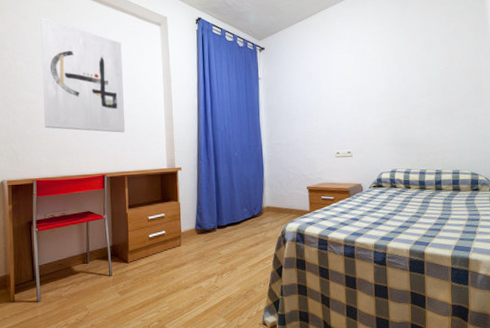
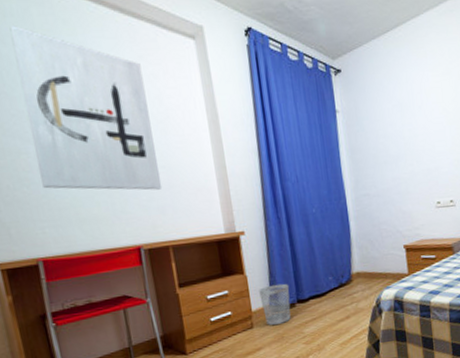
wastebasket: none [188,211,212,246] -> present [259,283,291,326]

